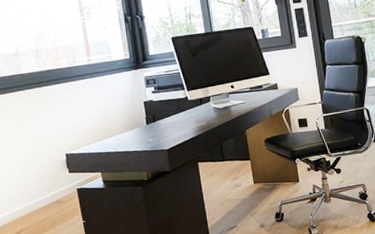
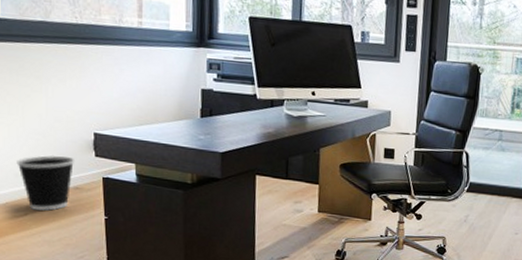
wastebasket: none [9,177,54,226] -> present [16,155,75,211]

